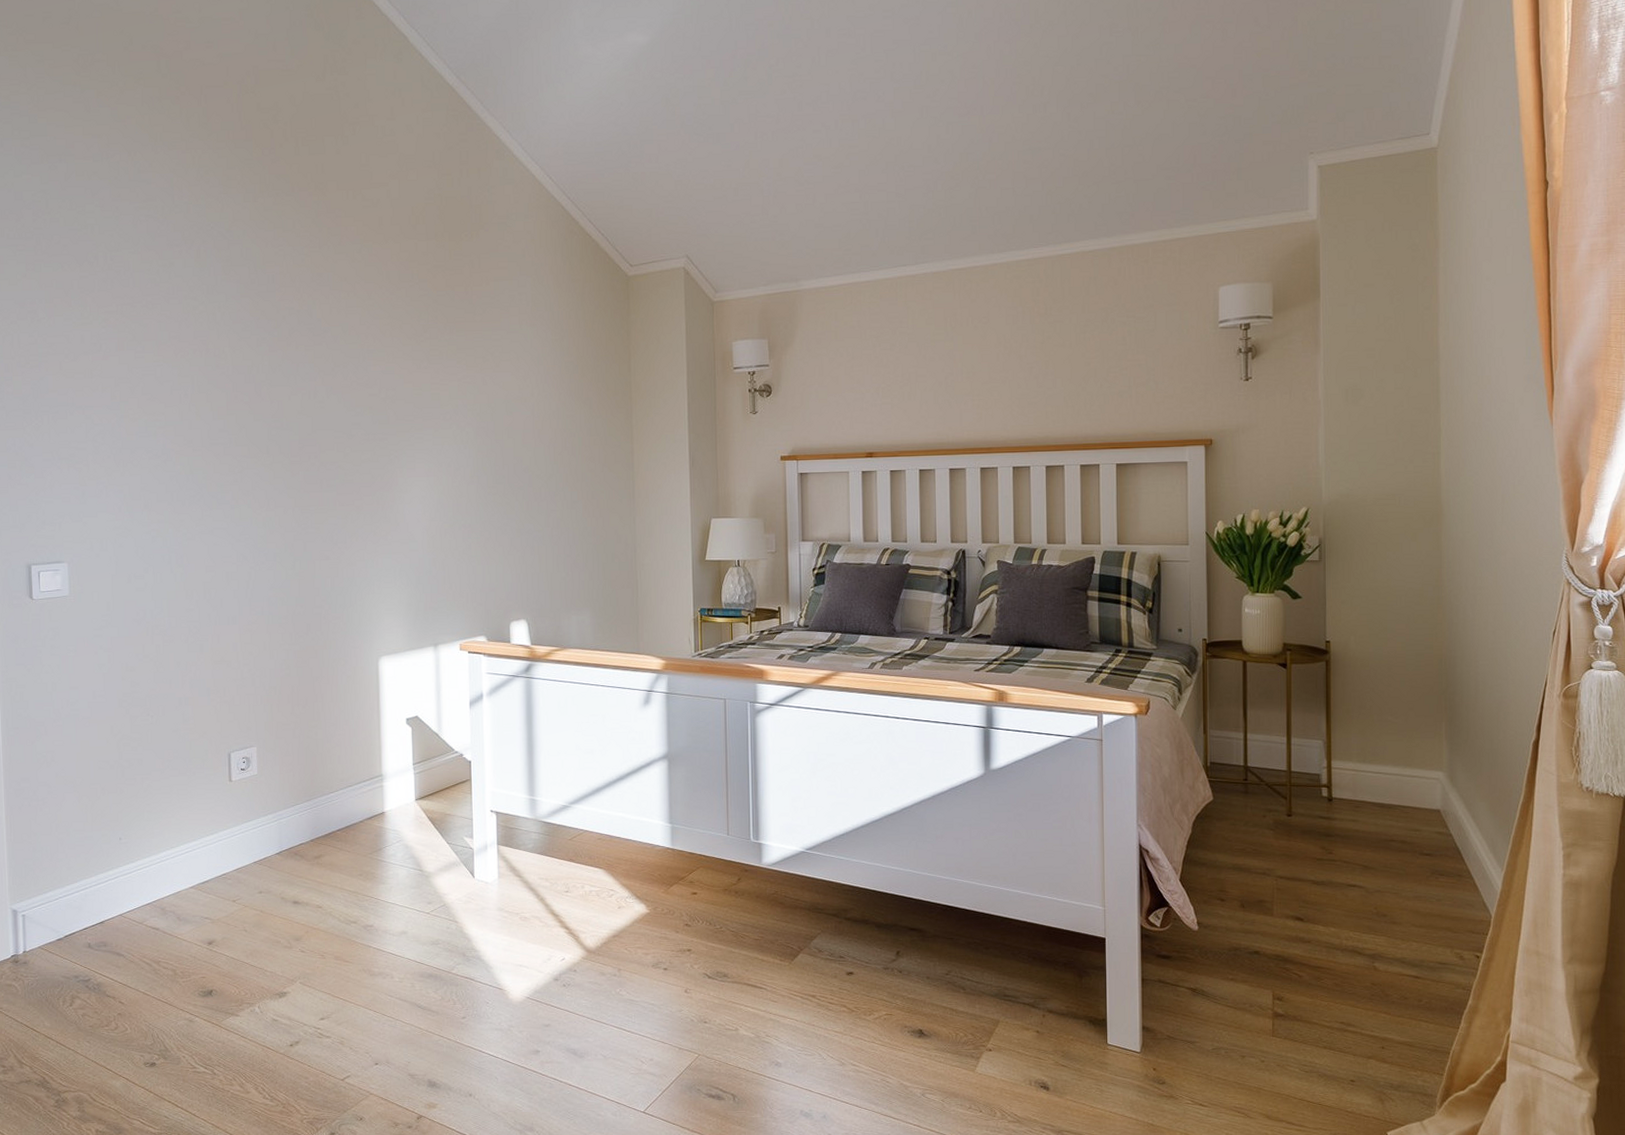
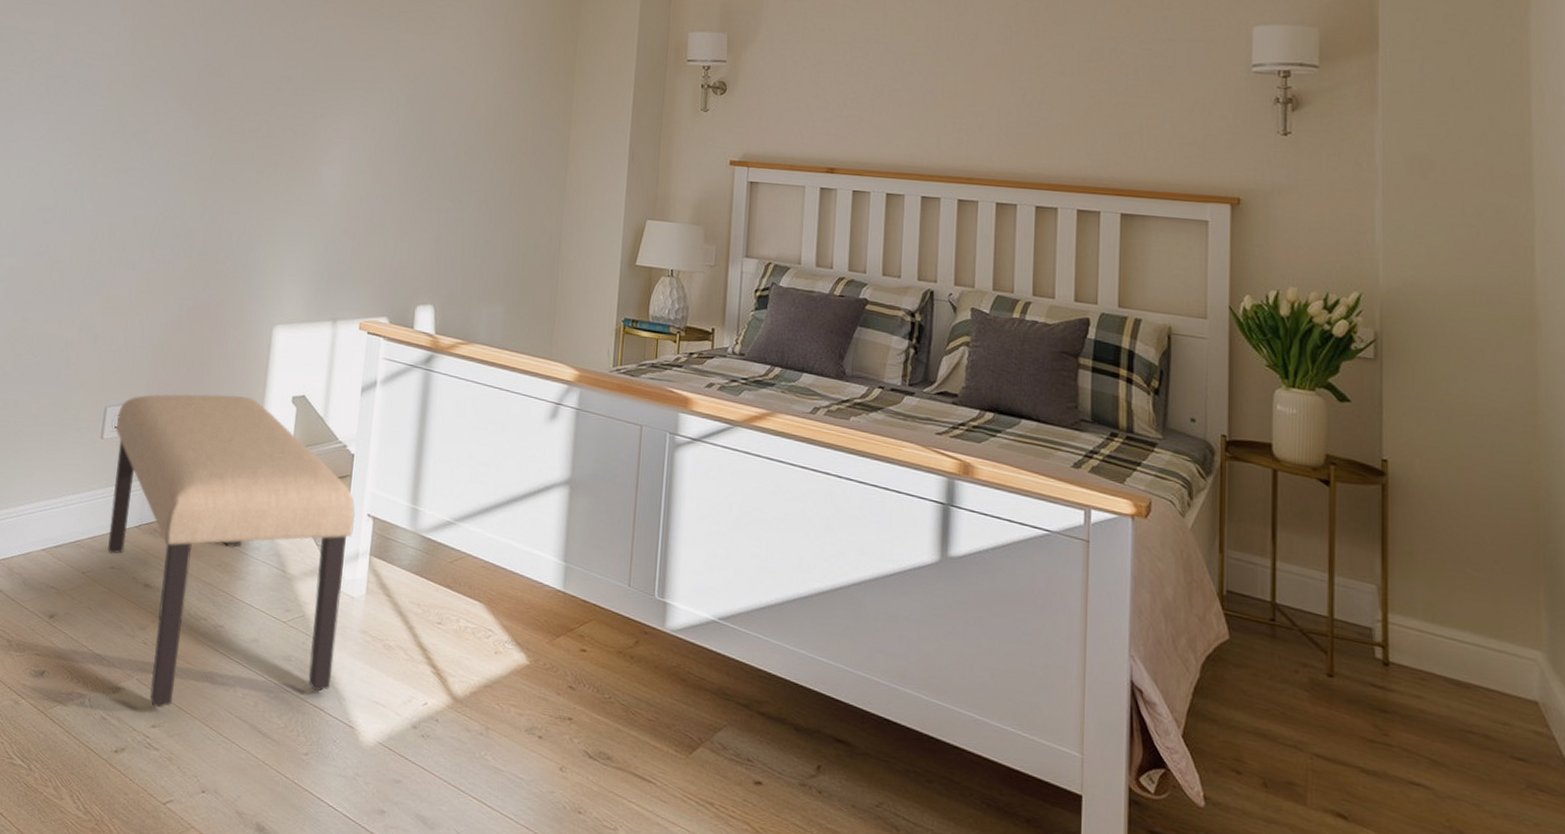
bench: none [241,725,480,1003] -> present [108,393,356,708]

